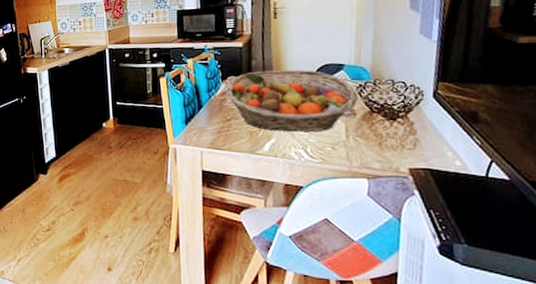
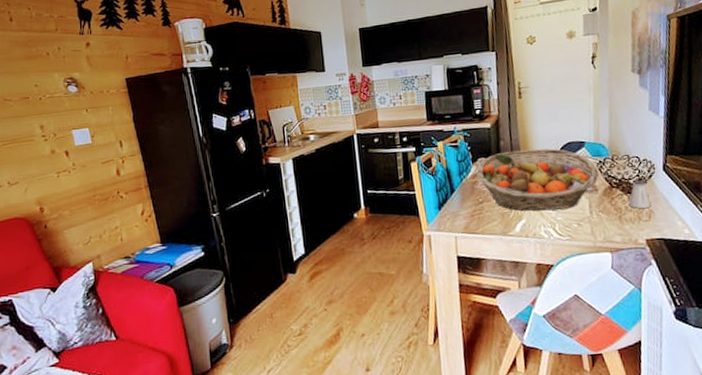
saltshaker: none [390,106,416,137] -> present [628,180,651,209]

